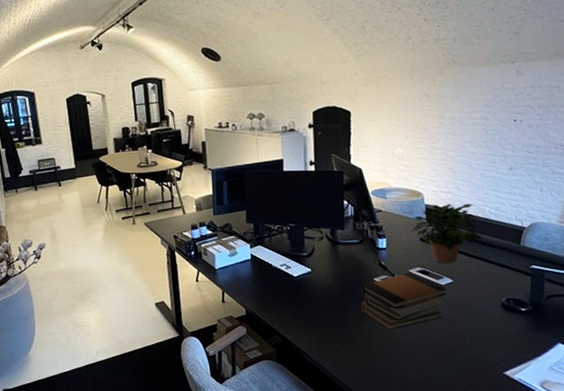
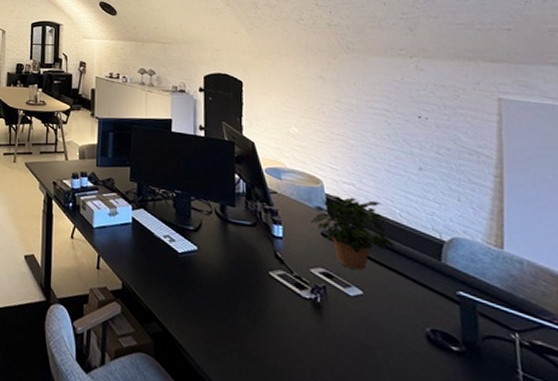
book stack: present [360,272,447,330] -> none [254,271,357,344]

